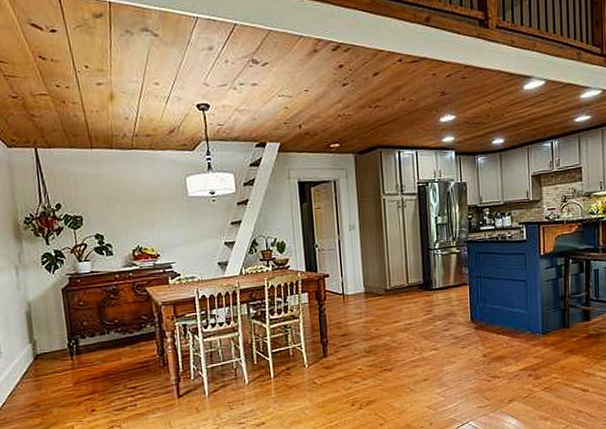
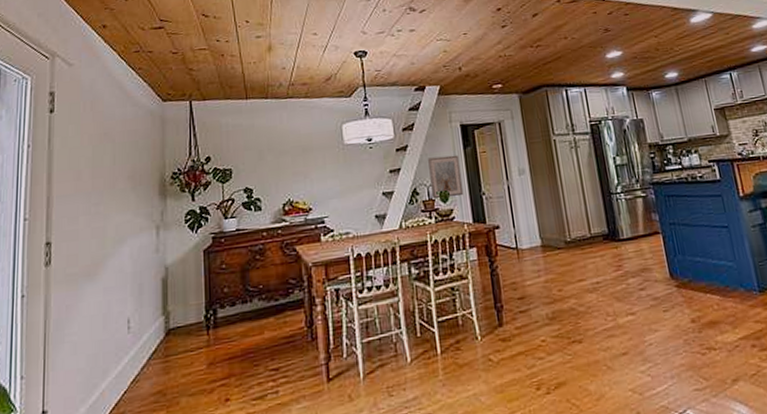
picture frame: none [267,210,299,250] -> present [428,154,464,200]

